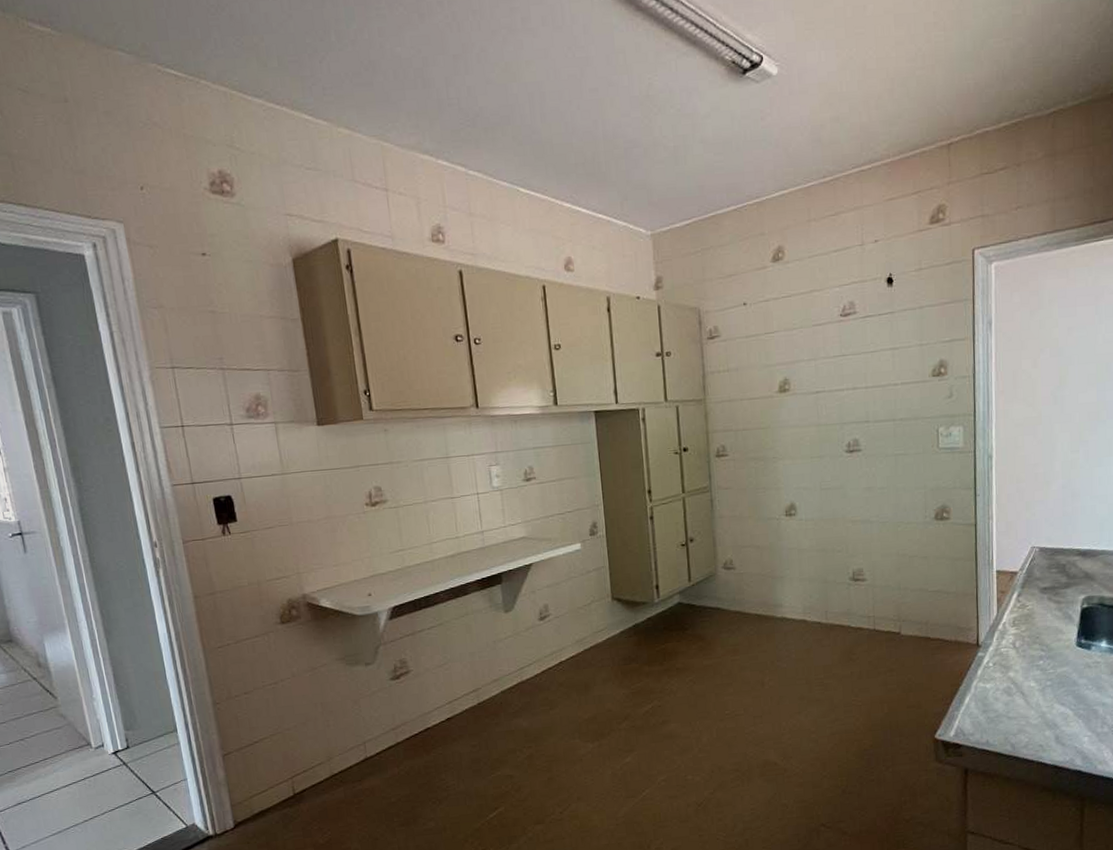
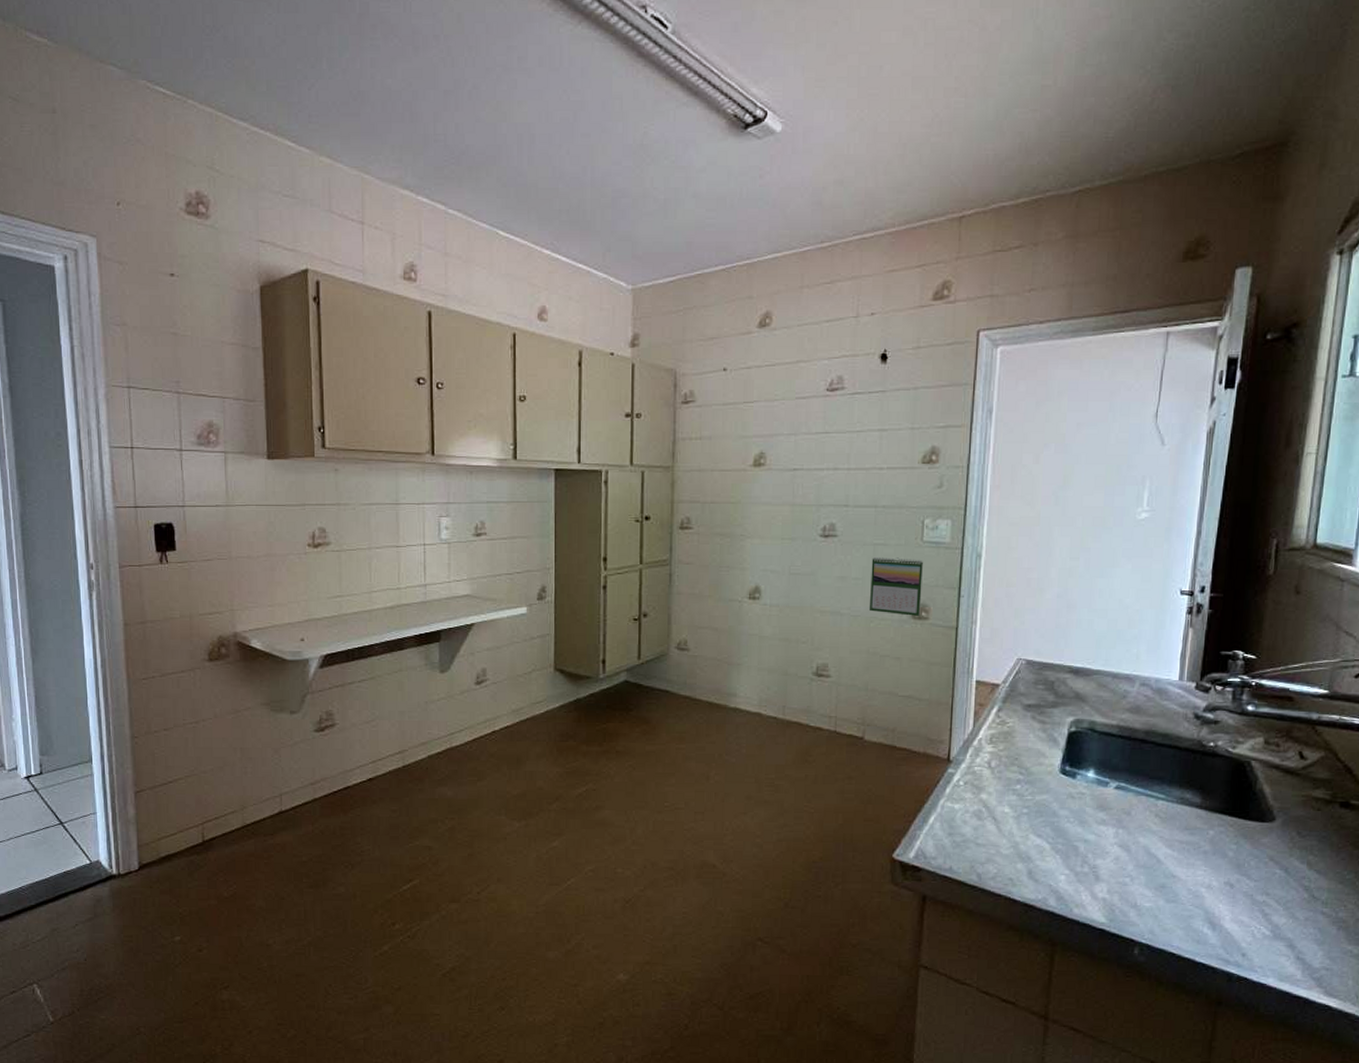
calendar: none [894,465,942,518] -> present [868,557,923,617]

